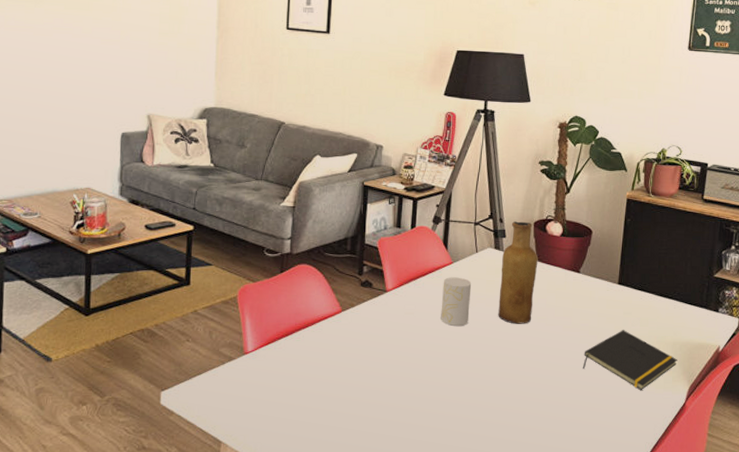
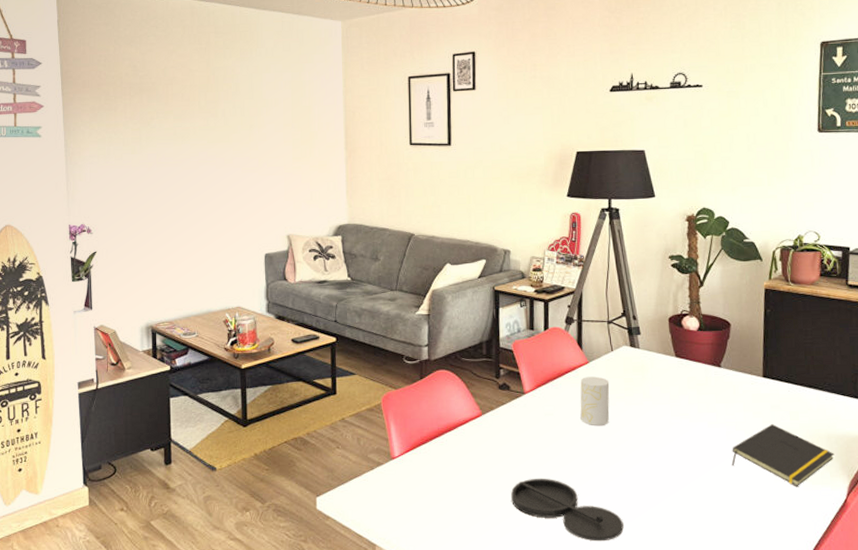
plate: none [365,376,475,441] -> present [511,478,624,542]
vase: present [498,221,538,324] -> none [638,317,676,422]

